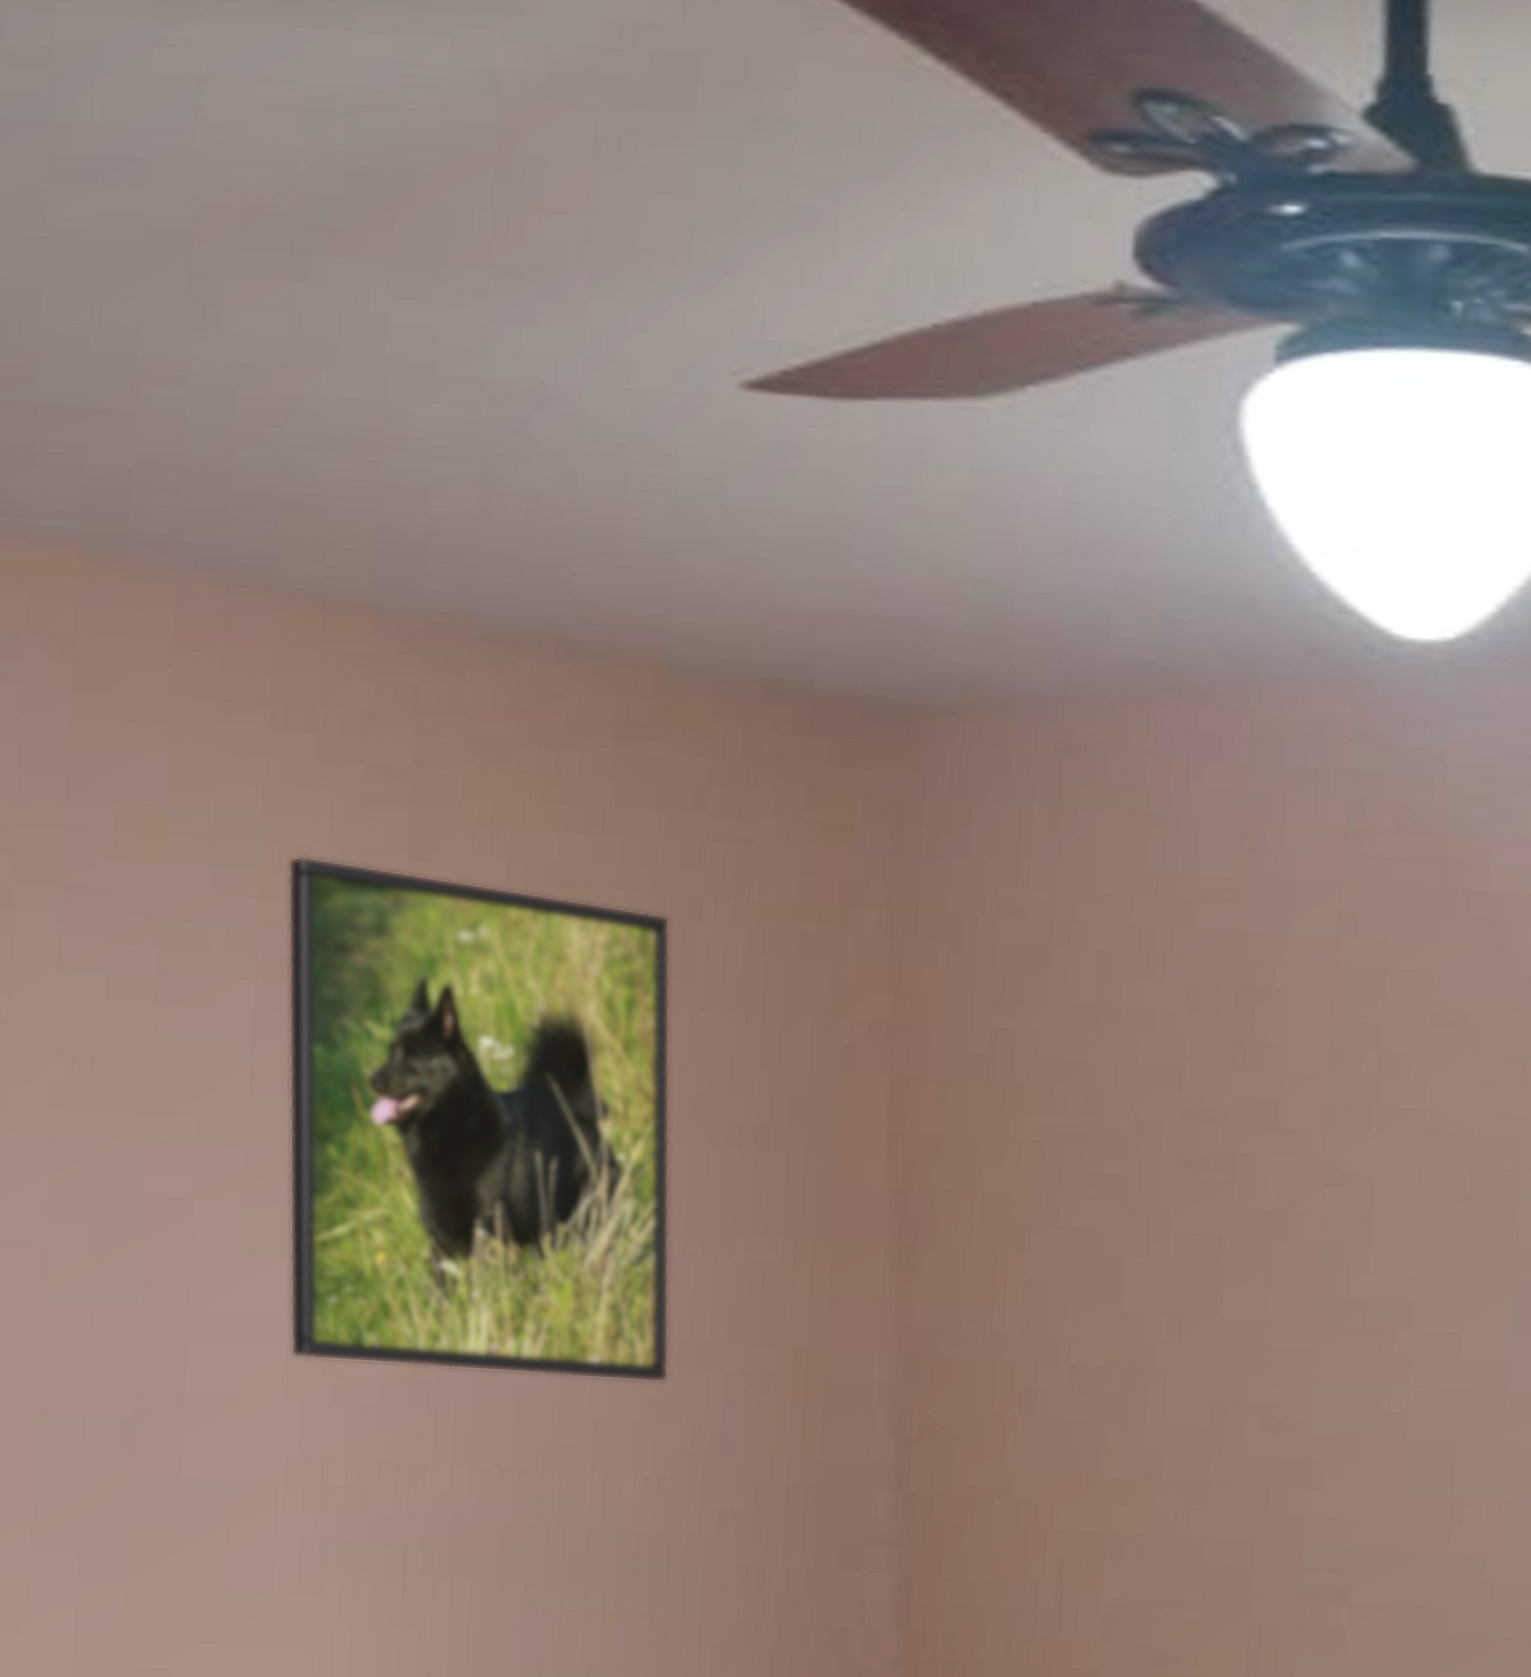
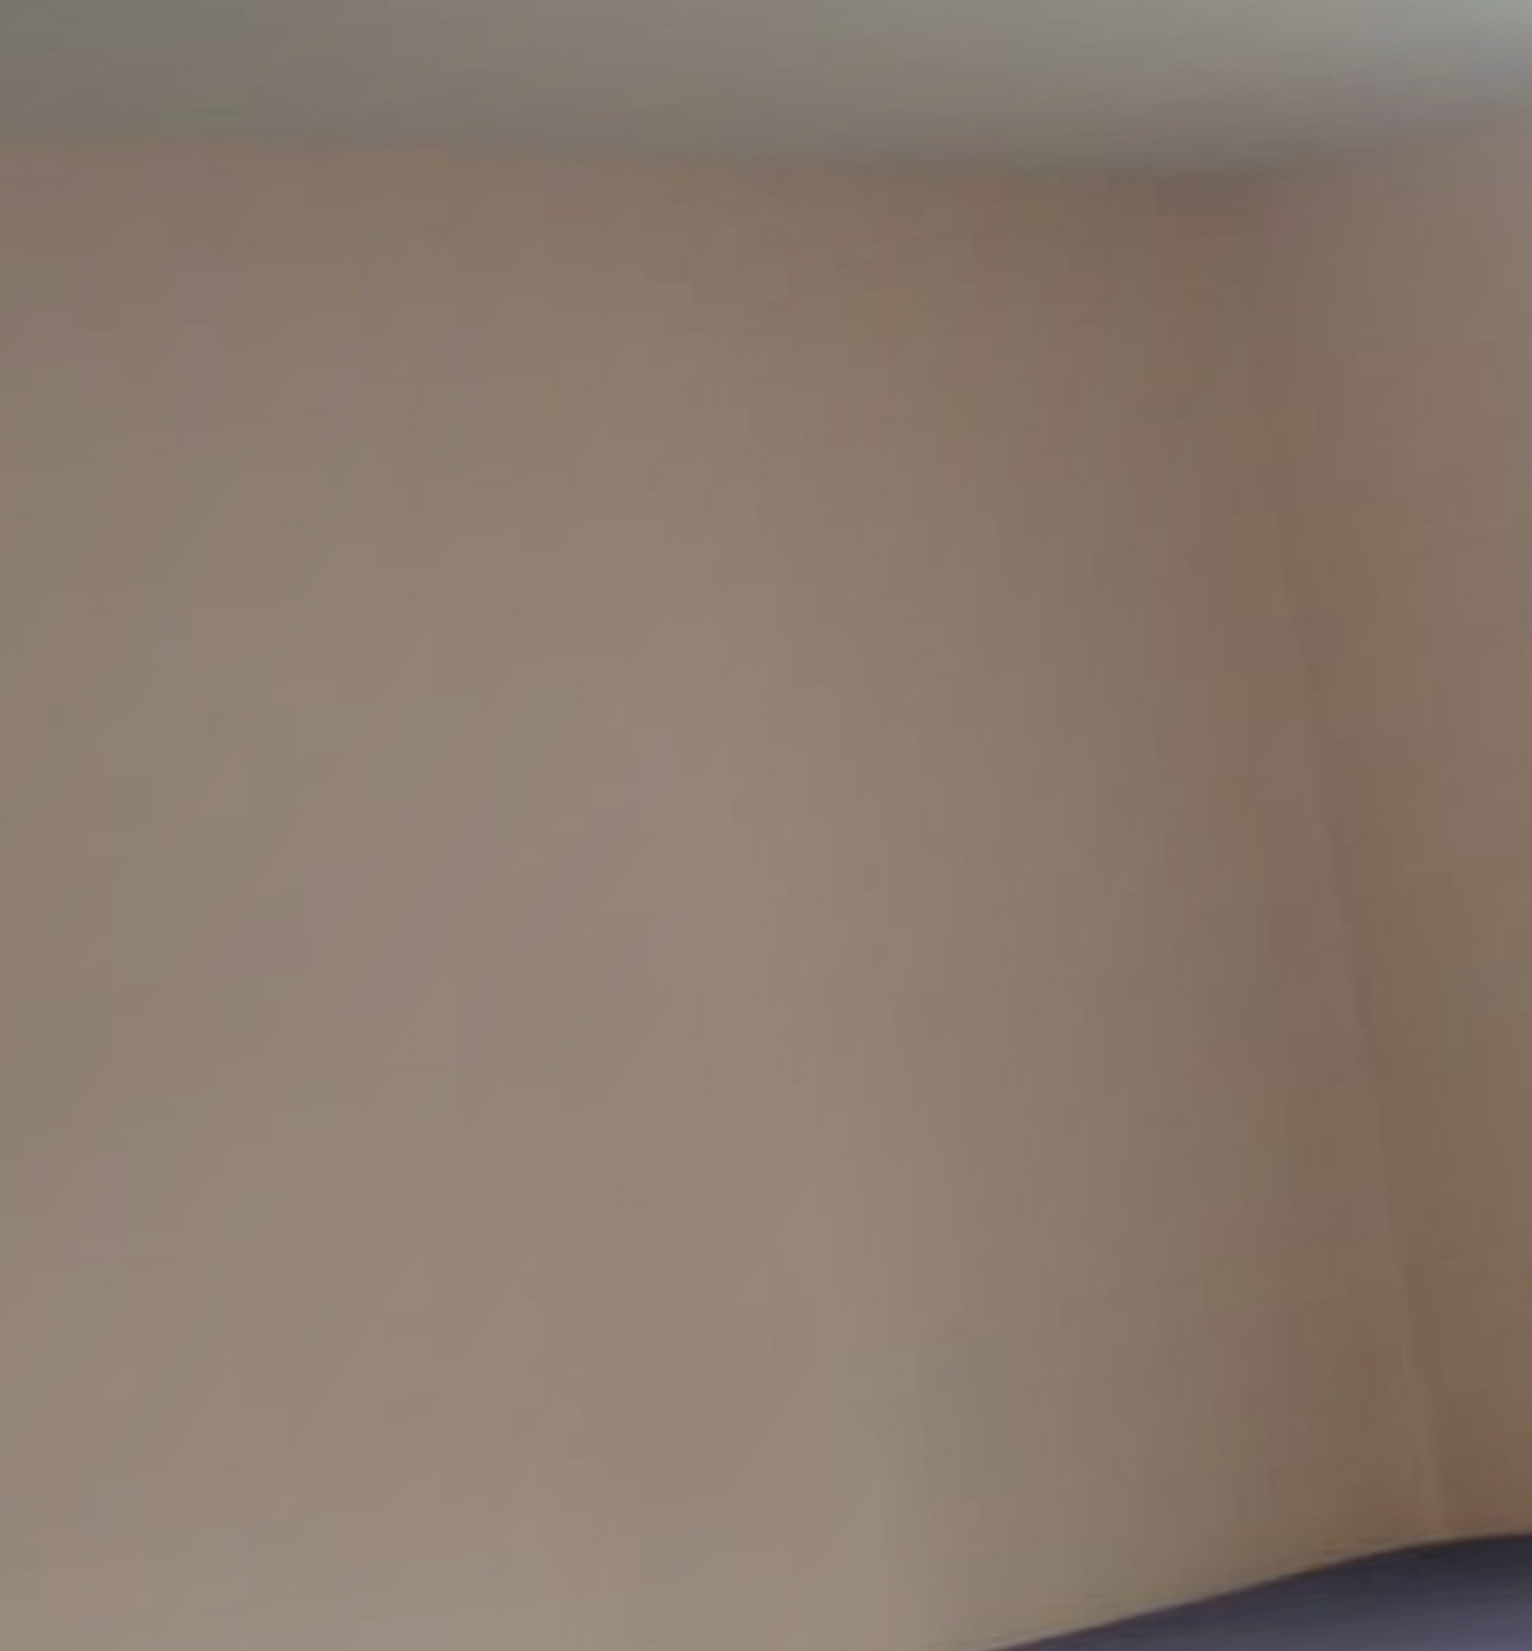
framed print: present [287,855,671,1384] -> none [680,393,1109,862]

